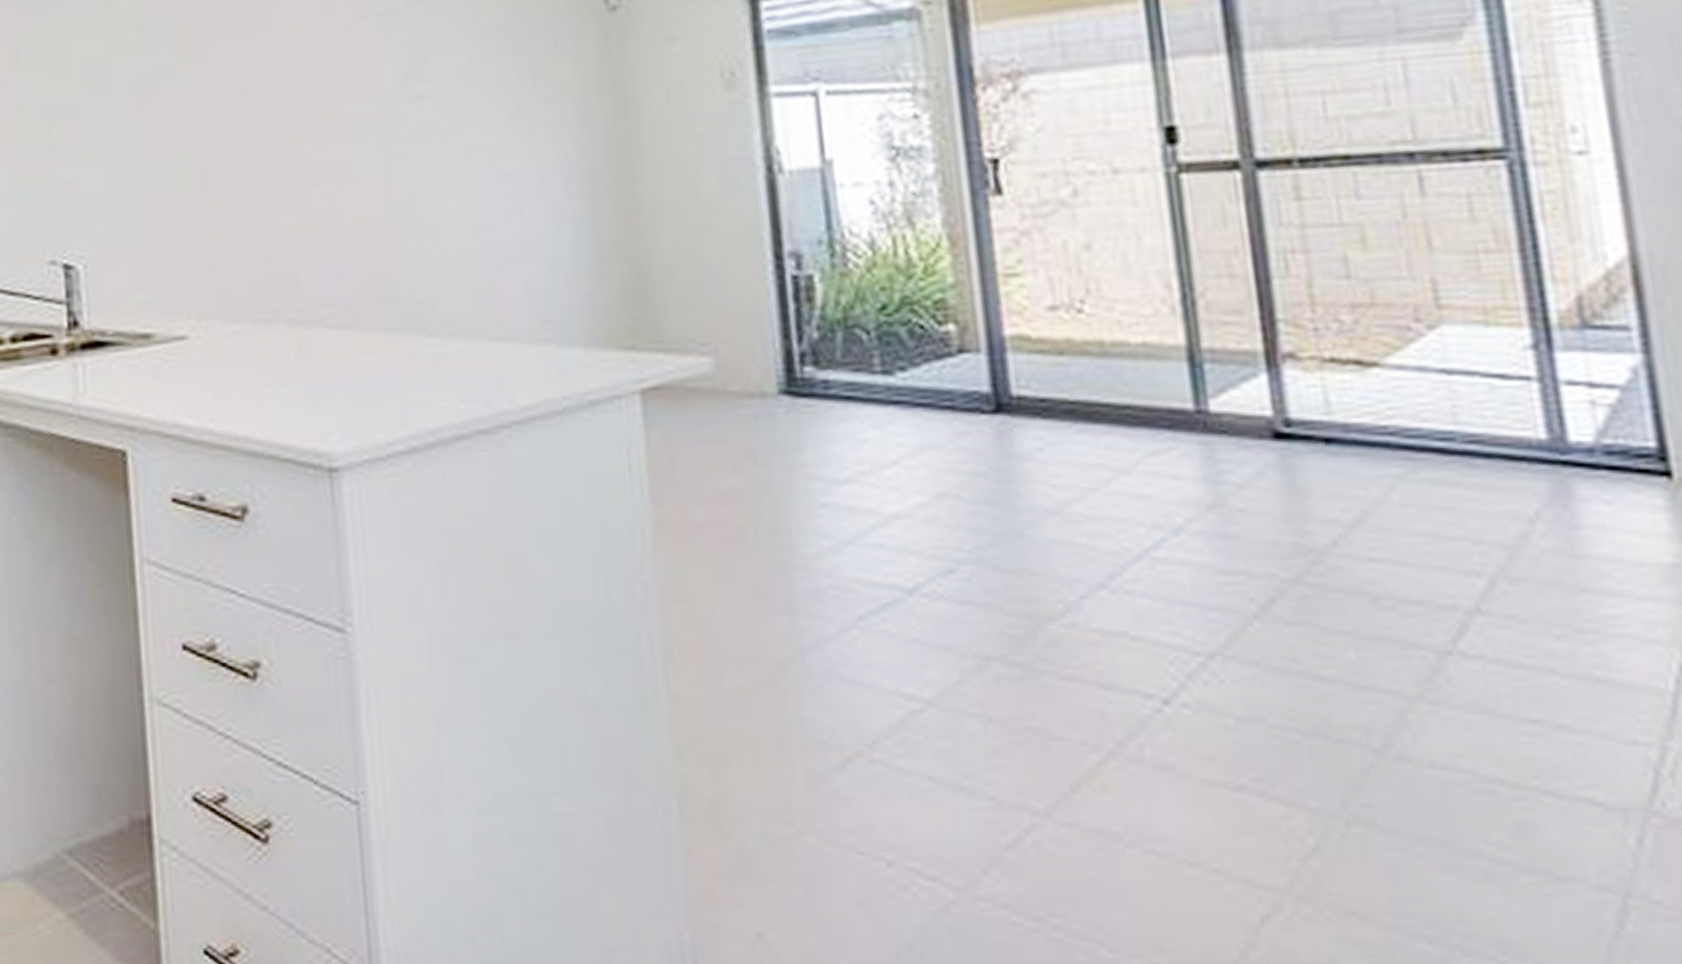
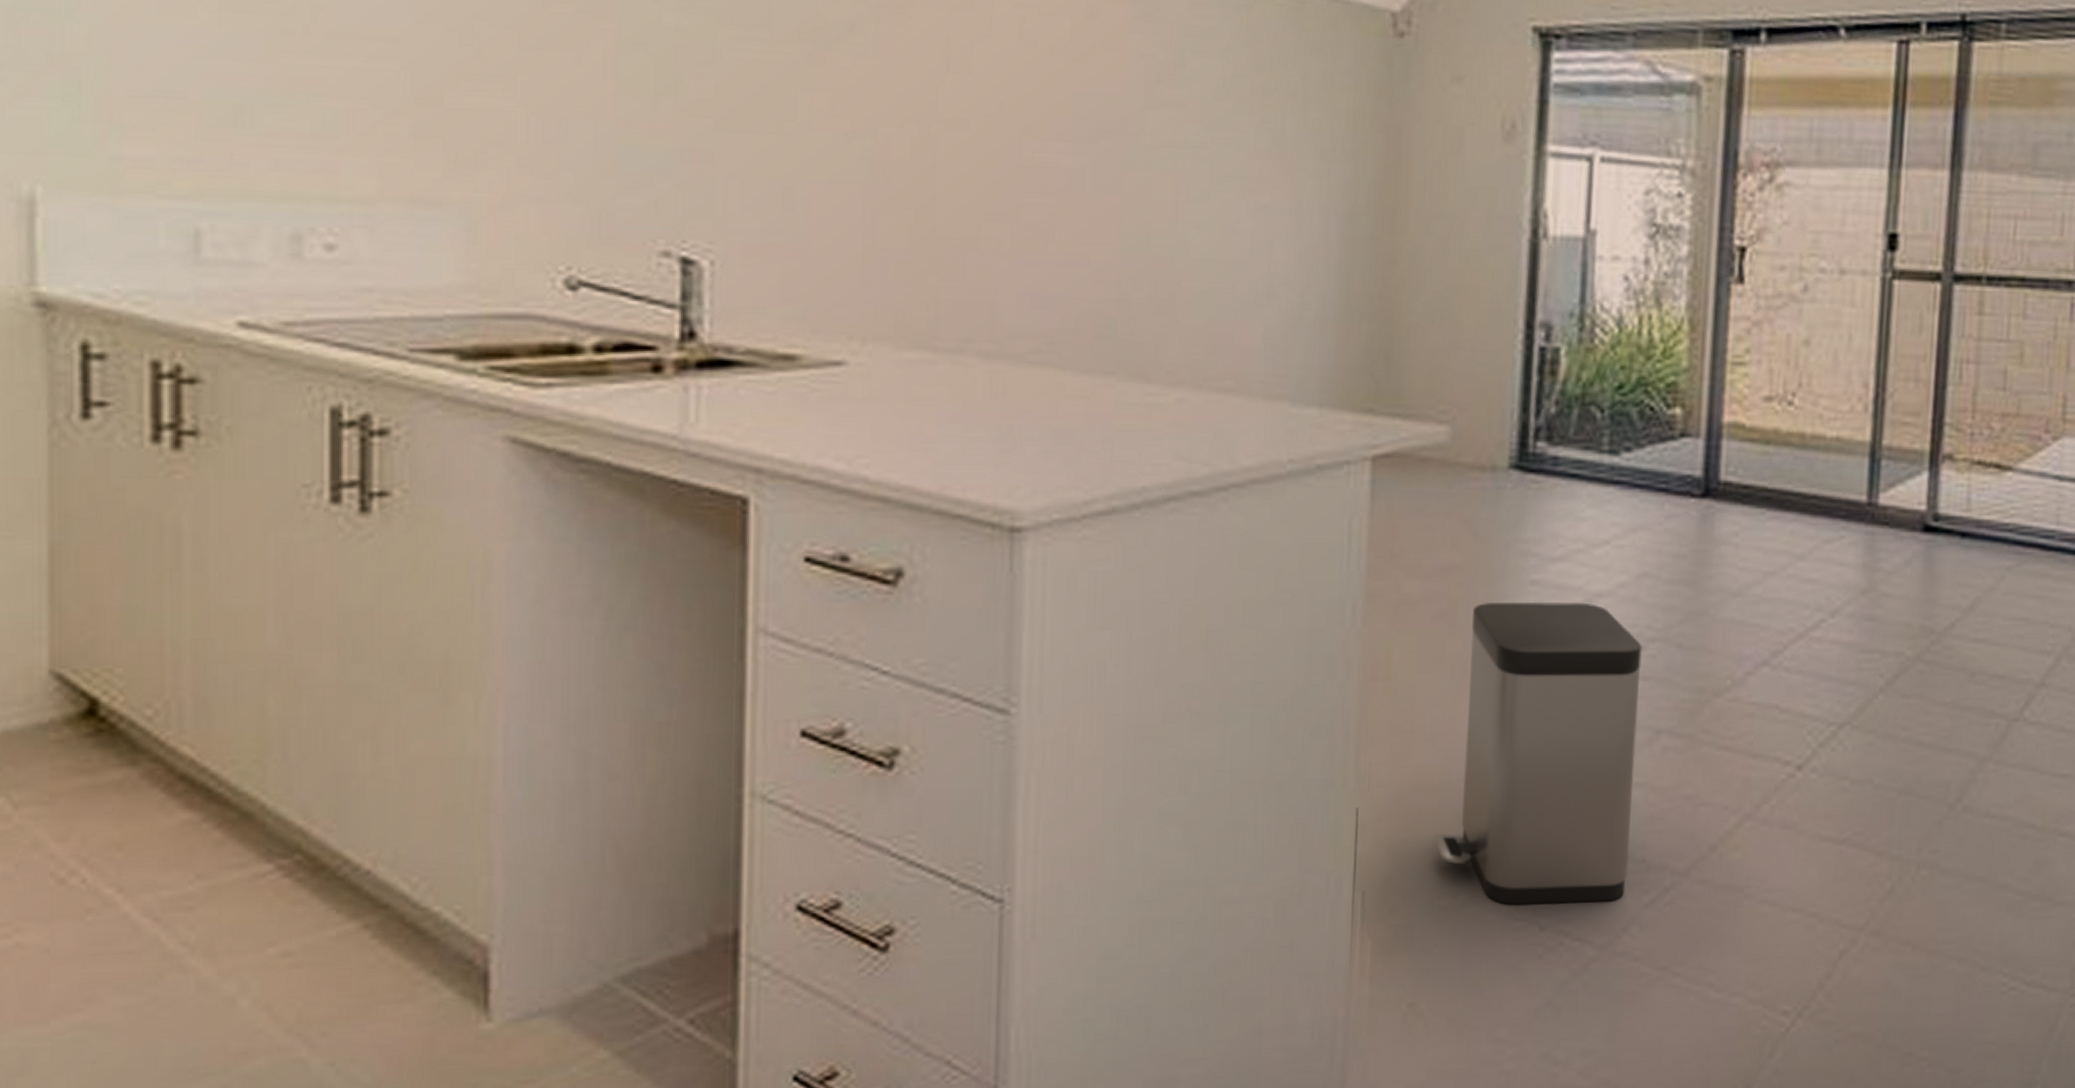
pedal bin: none [757,524,978,840] -> present [1434,601,1642,905]

